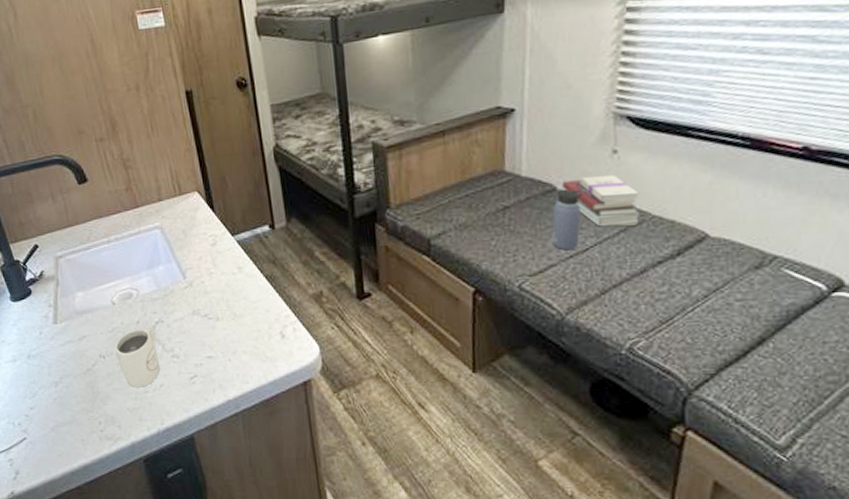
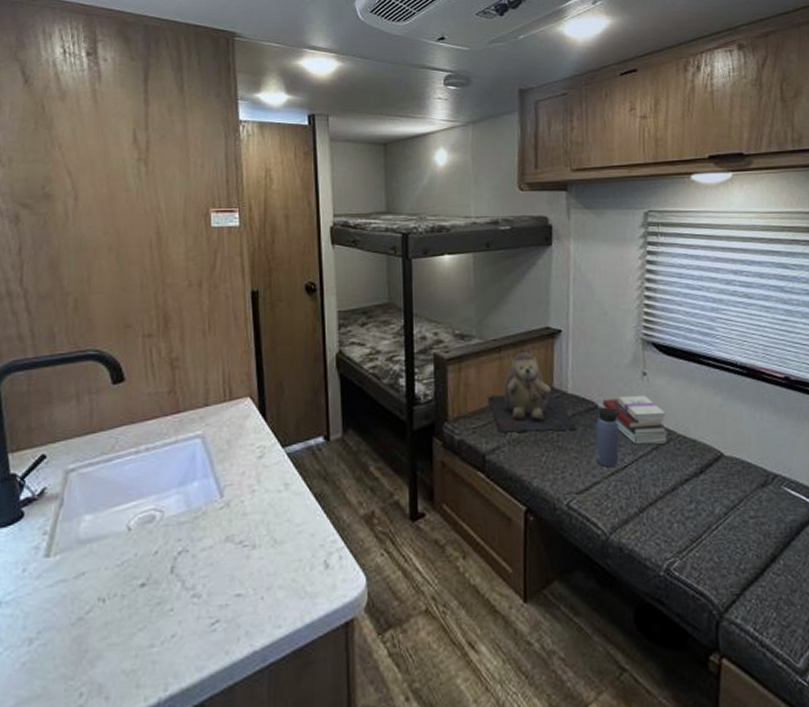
mug: present [115,328,160,388] -> none [121,560,175,641]
stuffed animal: none [431,135,532,218] -> present [487,352,578,433]

